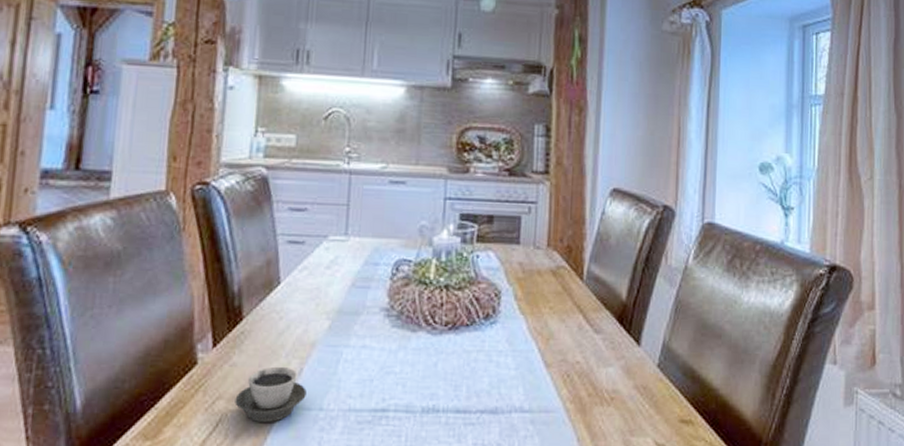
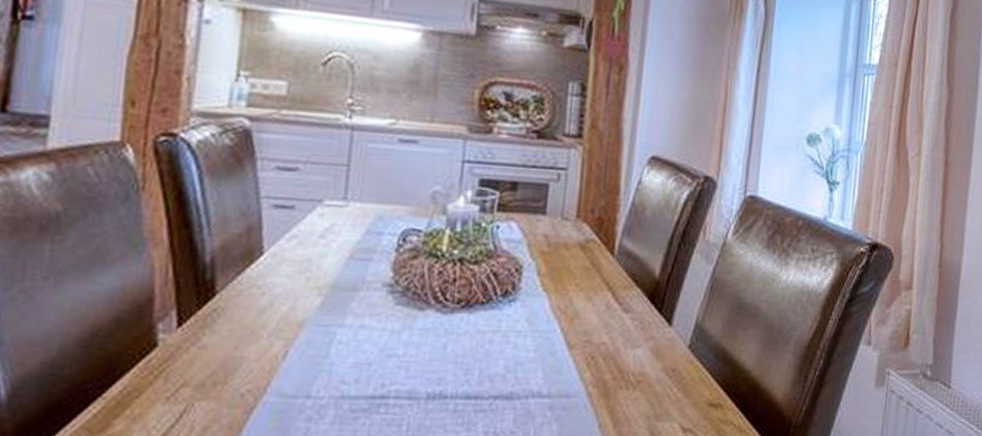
cup: present [235,366,307,423] -> none [203,348,292,413]

